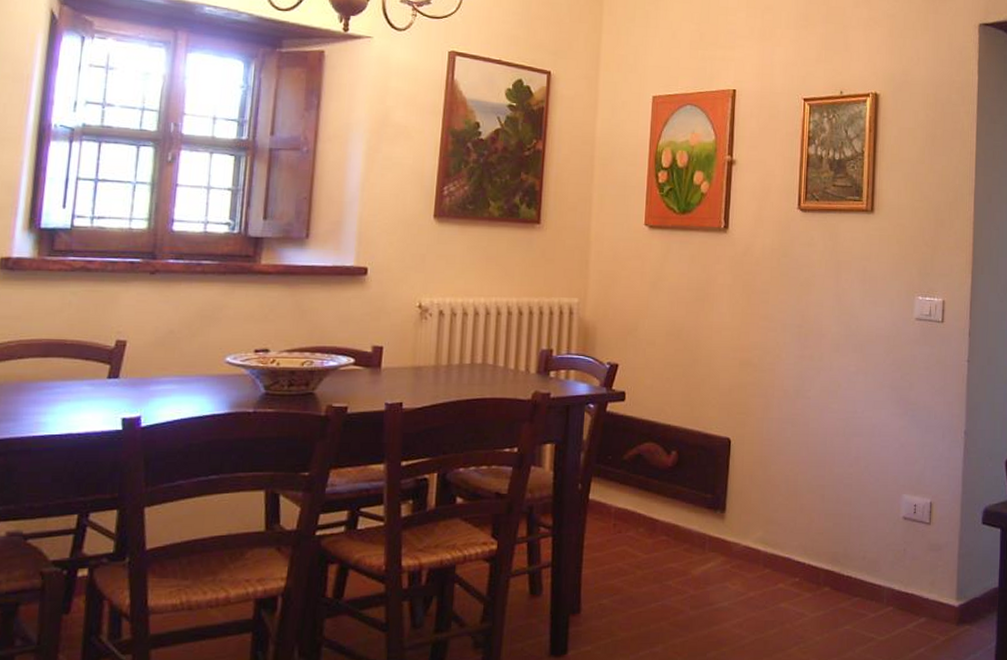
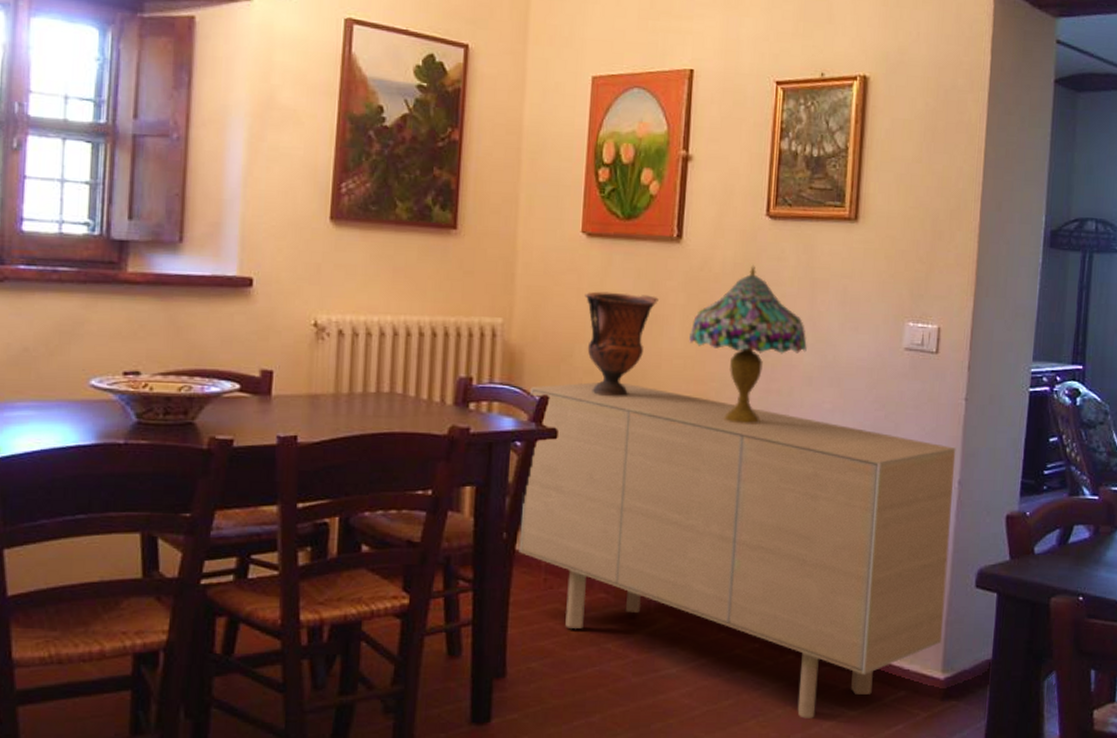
sideboard: none [592,351,962,644] -> present [519,382,956,719]
vase: none [647,274,709,364] -> present [584,291,659,397]
table lamp: none [735,250,834,386] -> present [689,265,807,425]

